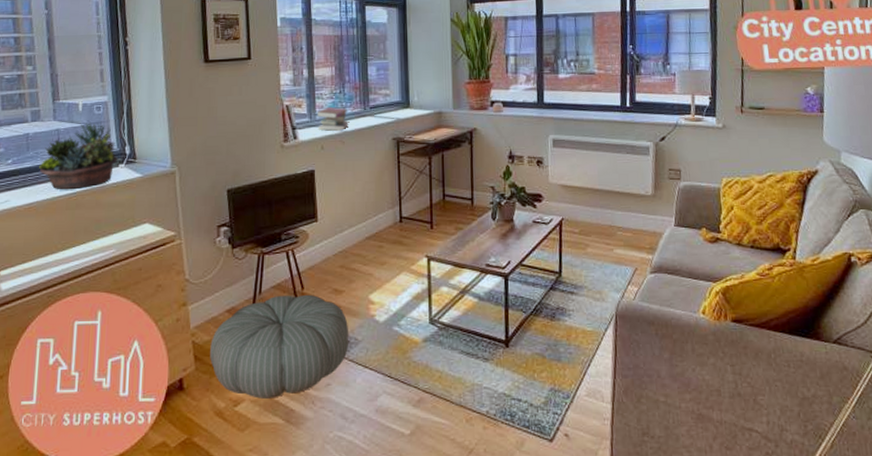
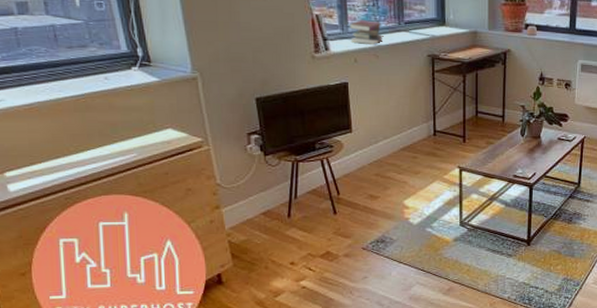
succulent planter: present [39,122,118,189] -> none [35,20,129,90]
pouf: present [210,294,348,399] -> none [247,199,384,290]

